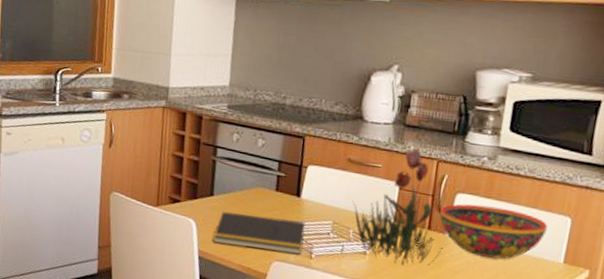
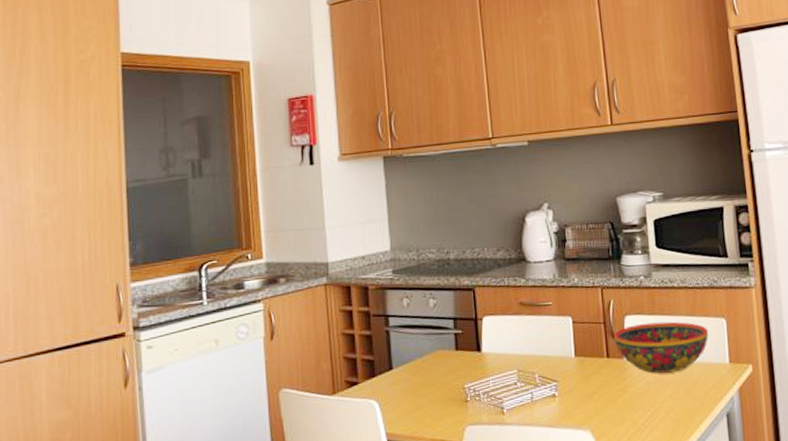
notepad: present [212,210,306,254] -> none [399,377,493,422]
flower: present [352,148,443,266] -> none [532,279,624,400]

